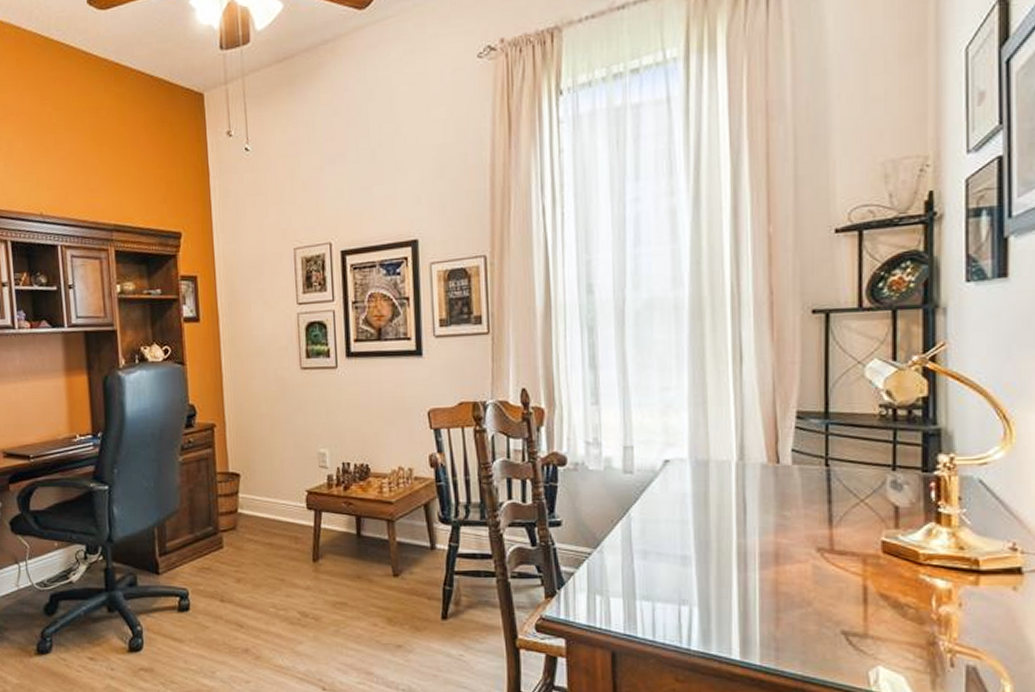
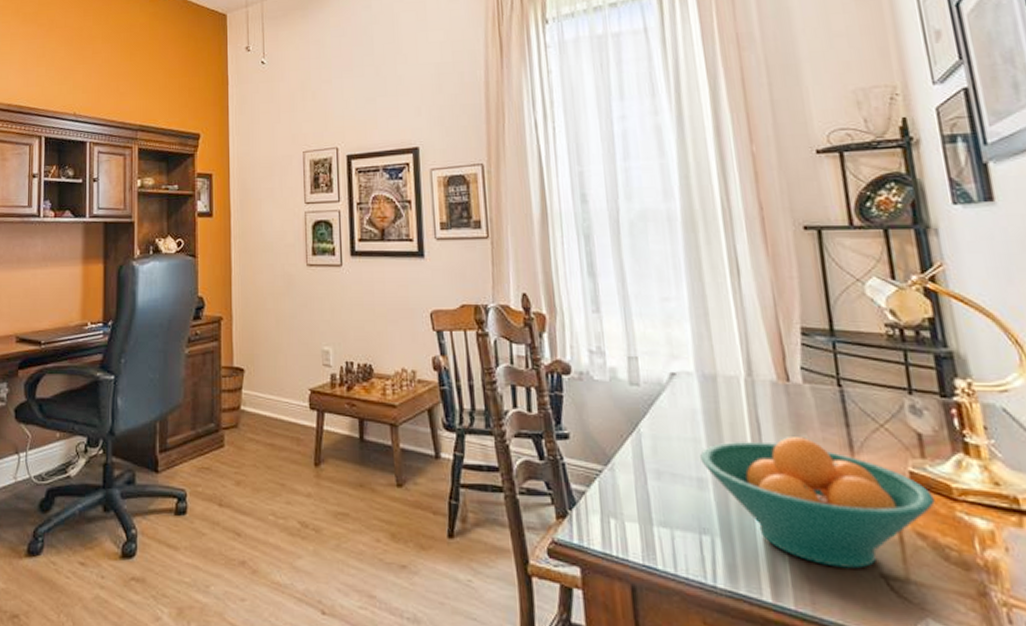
fruit bowl: none [686,514,901,627] -> present [700,437,935,569]

